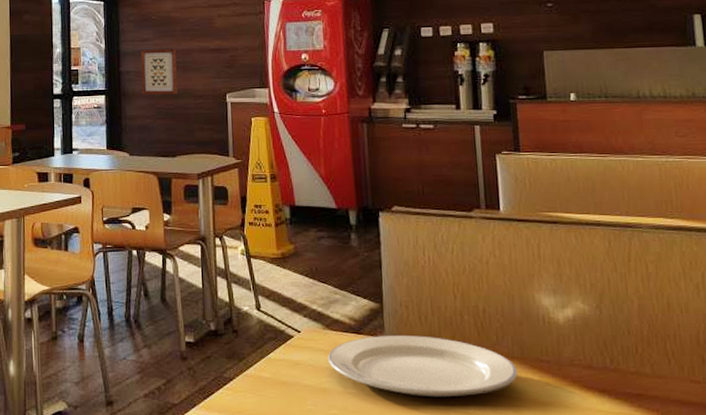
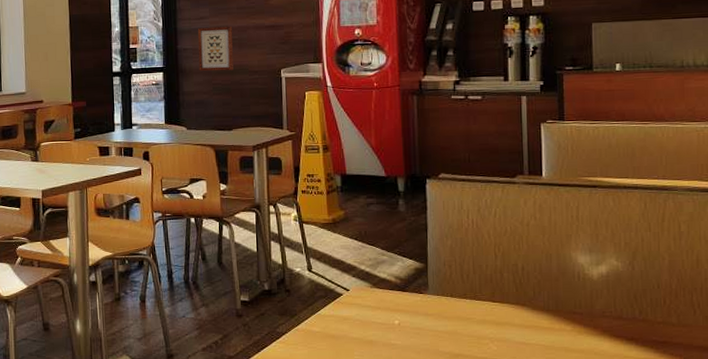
plate: present [327,334,518,398] -> none [374,291,552,347]

